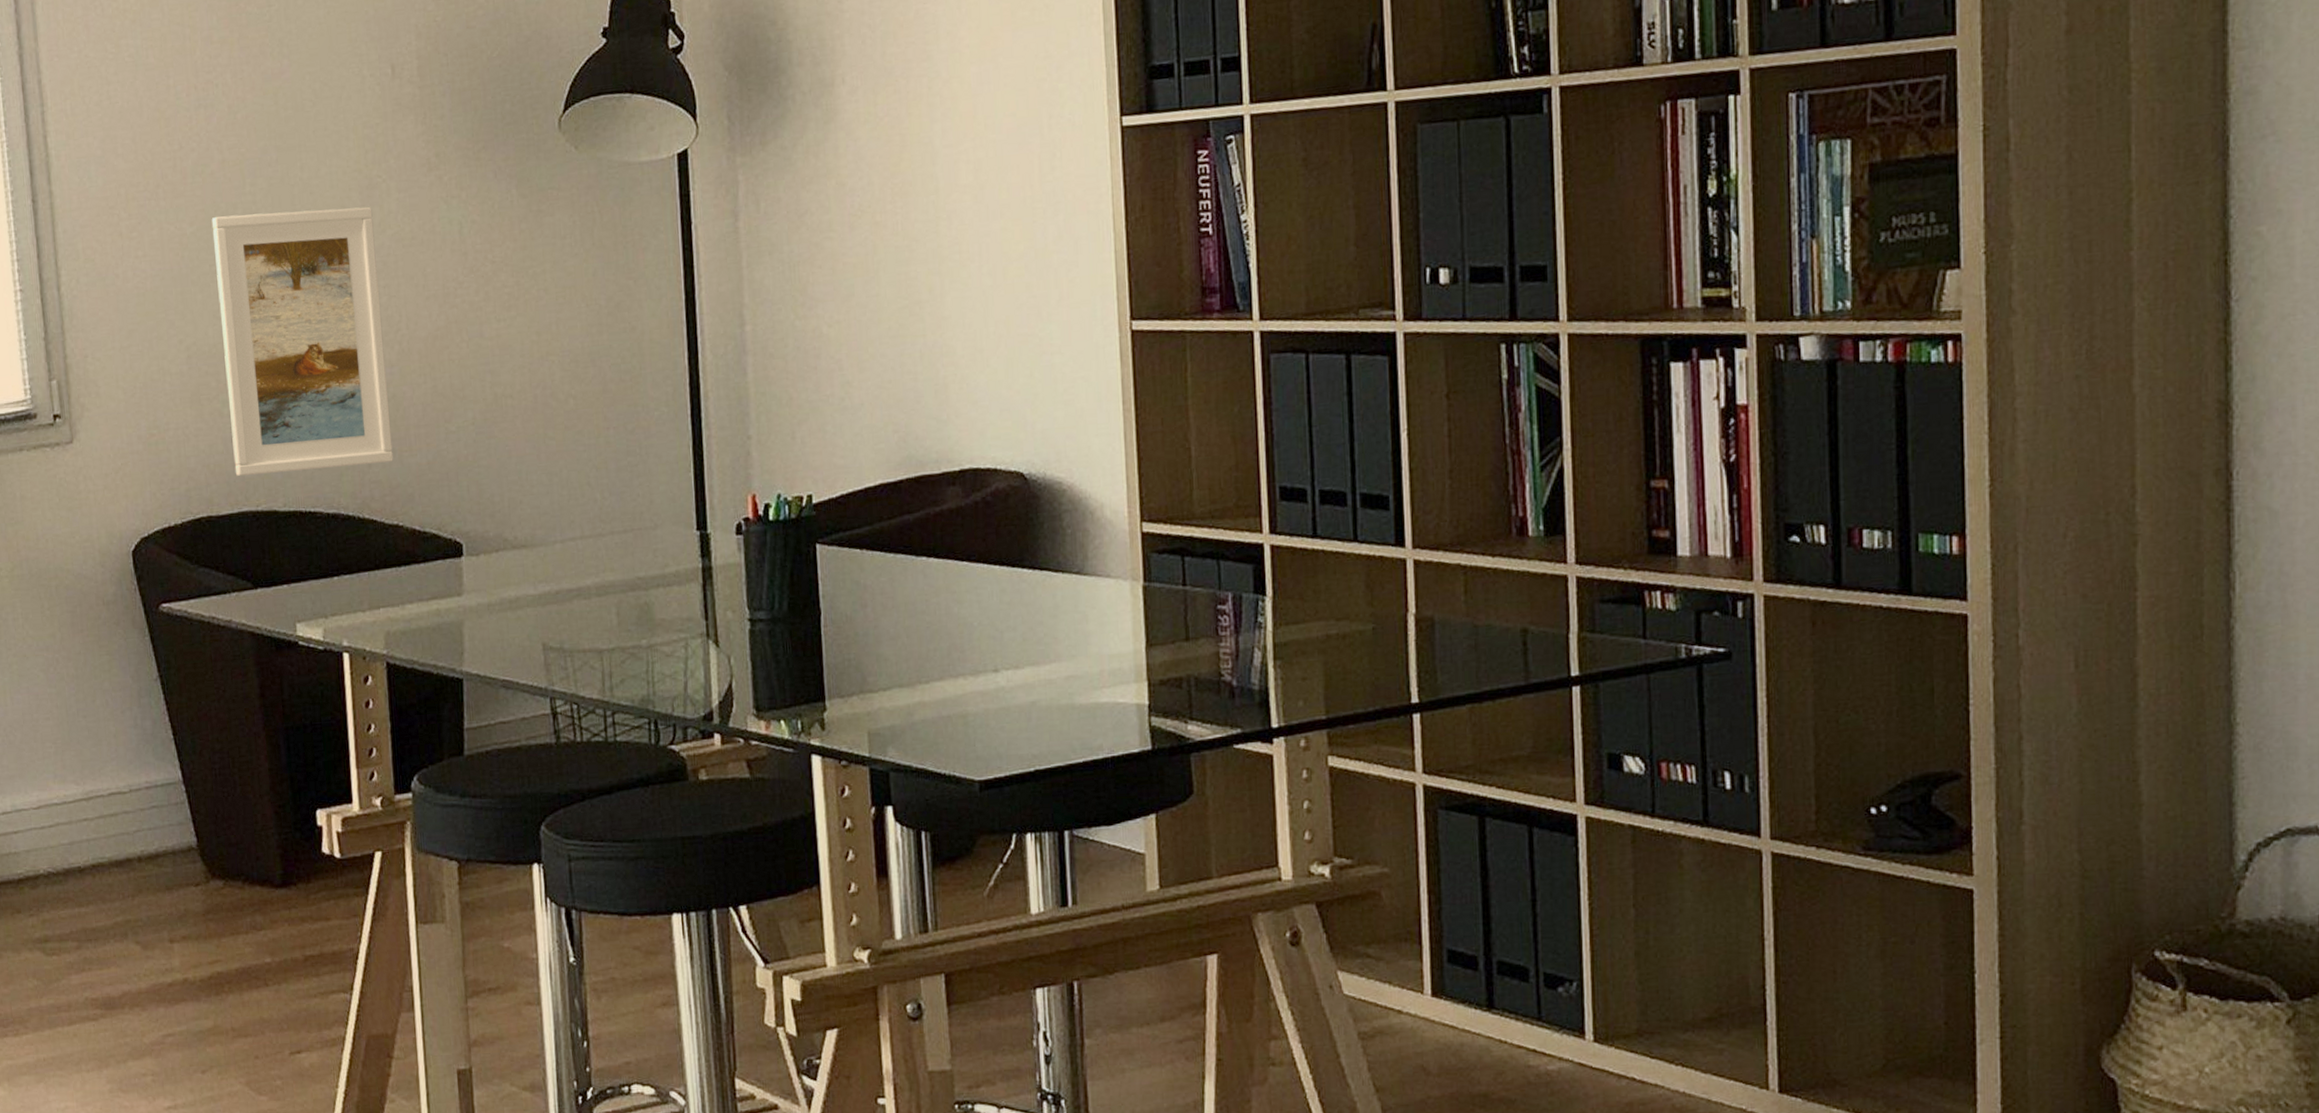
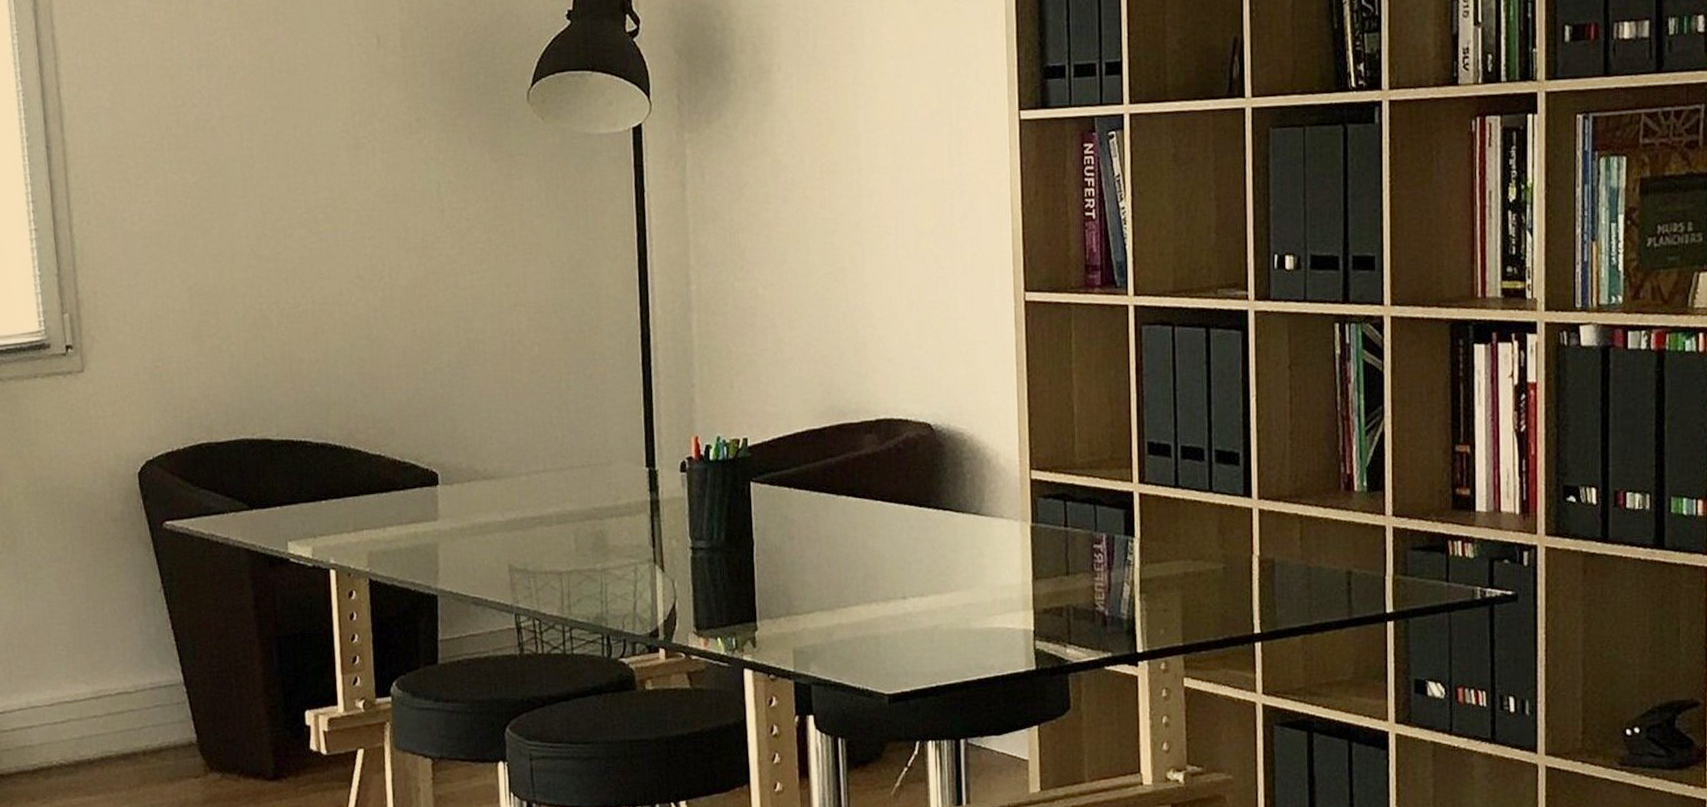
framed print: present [211,206,393,476] -> none [212,164,377,407]

